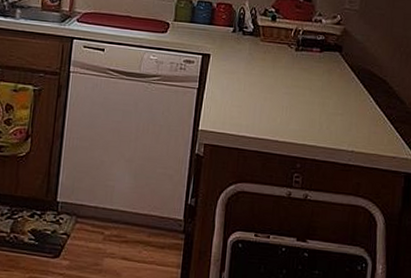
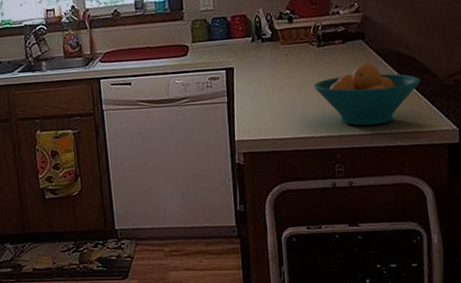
fruit bowl: none [285,76,389,141] -> present [313,63,421,126]

